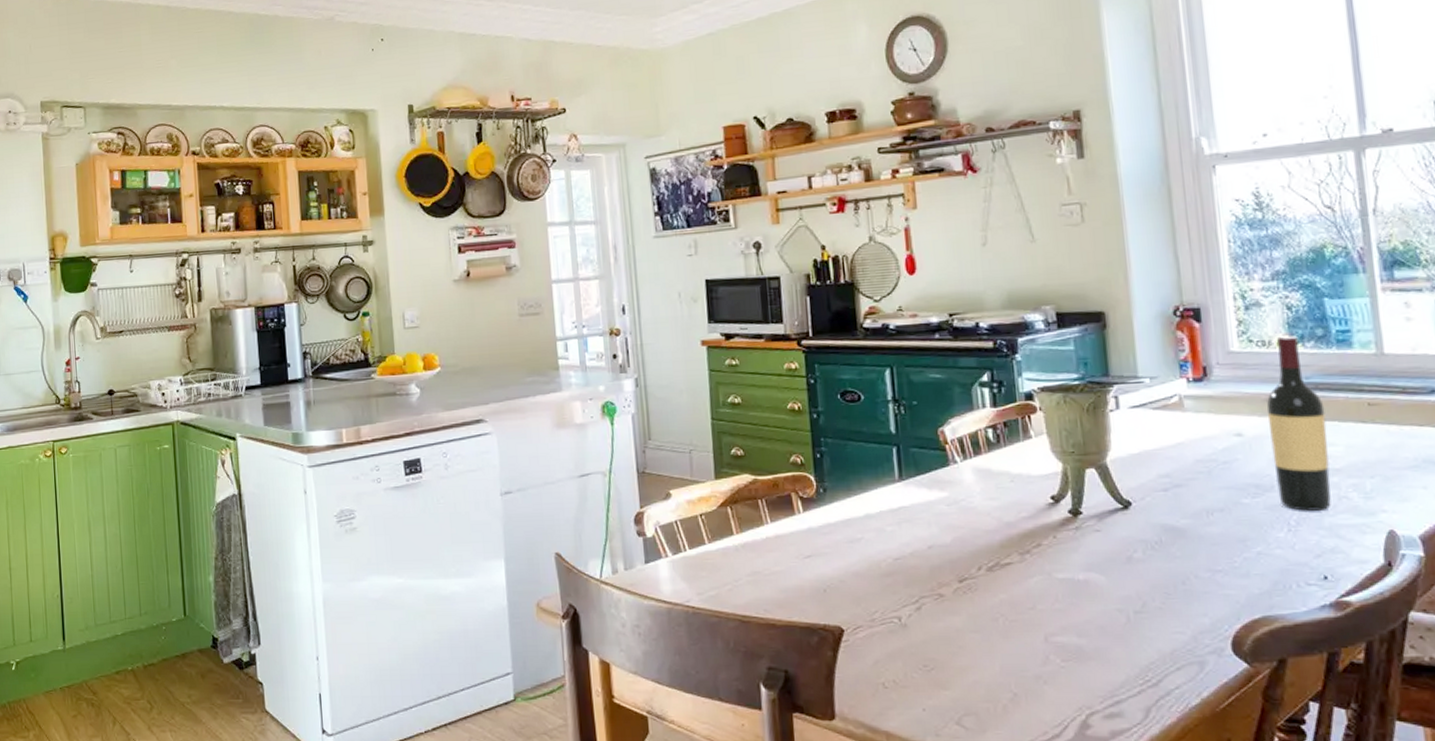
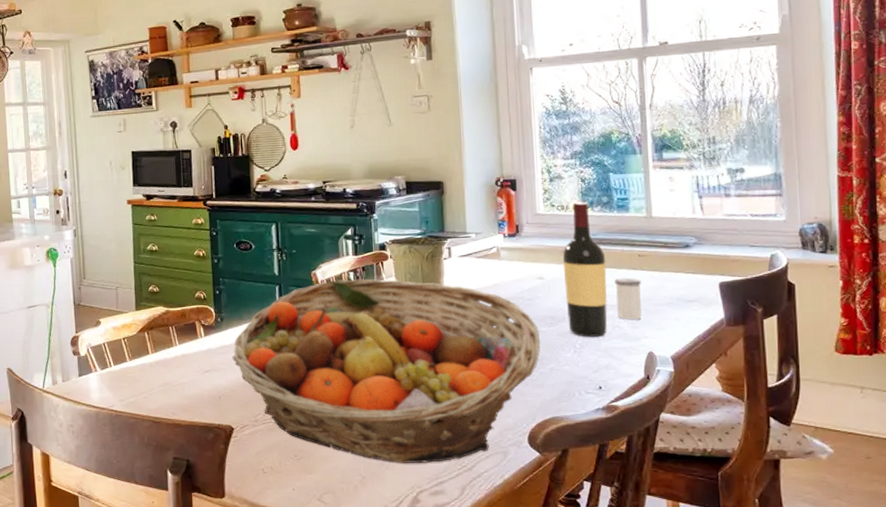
fruit basket: none [839,437,1243,676] -> present [232,279,541,463]
salt shaker: none [1337,433,1377,489] -> present [614,277,642,320]

